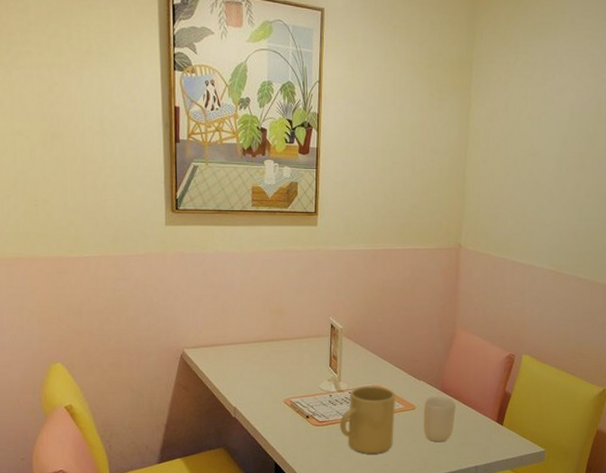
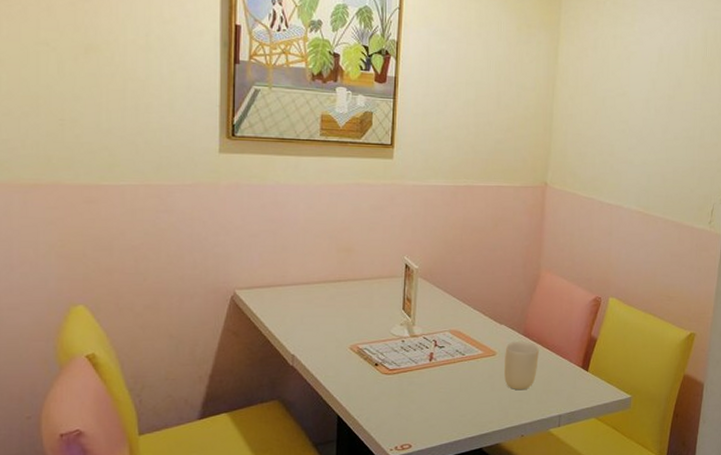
cup: present [339,386,395,453] -> none [411,330,474,404]

